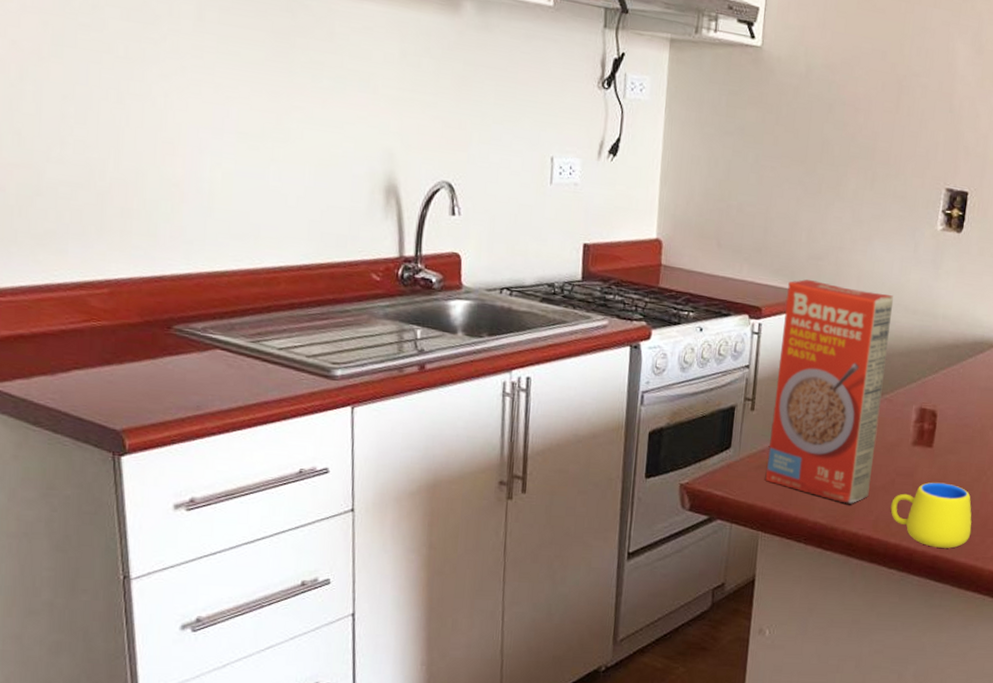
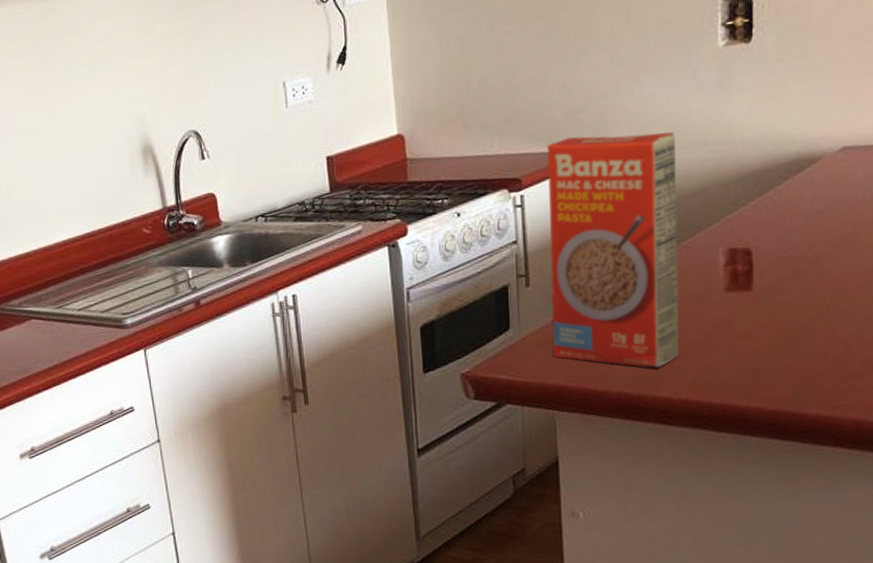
mug: present [890,482,972,549] -> none [709,327,820,402]

